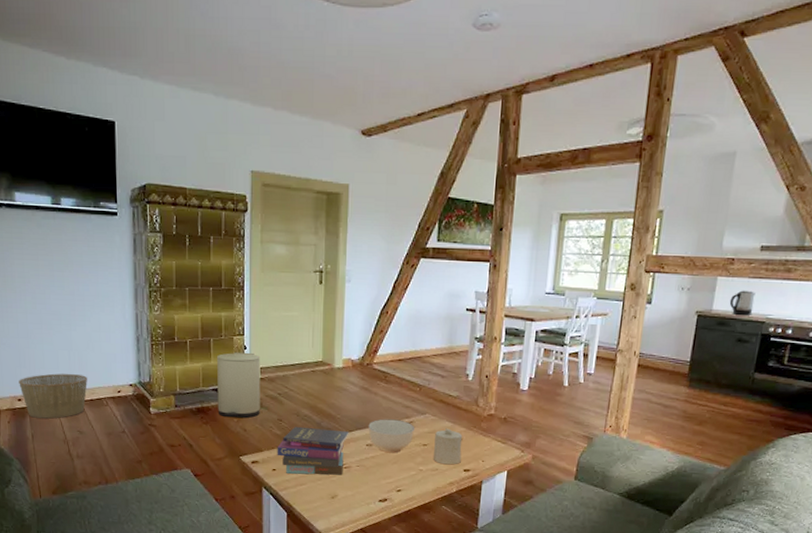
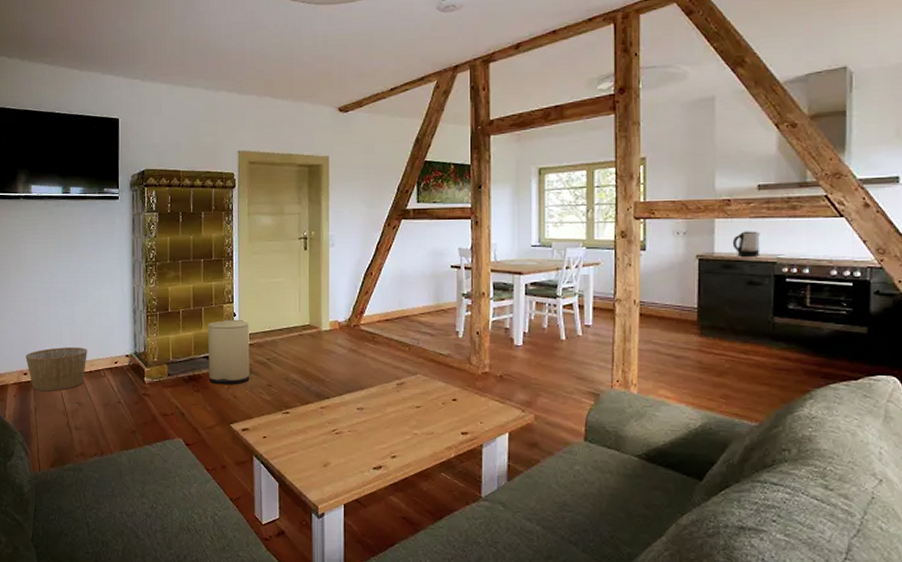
books: present [277,426,349,475] -> none [267,391,339,442]
bowl: present [368,419,415,453] -> none [358,381,407,417]
candle: present [433,428,463,465] -> none [427,389,458,428]

